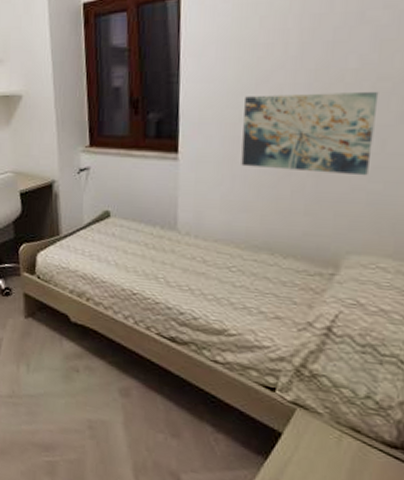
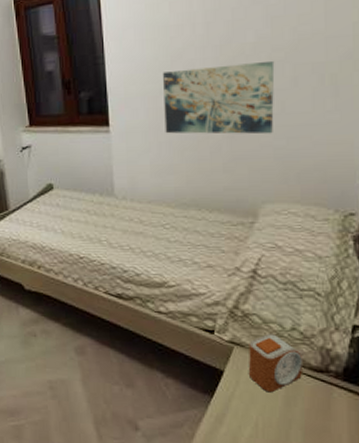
alarm clock: none [311,399,375,464] -> present [249,334,302,393]

